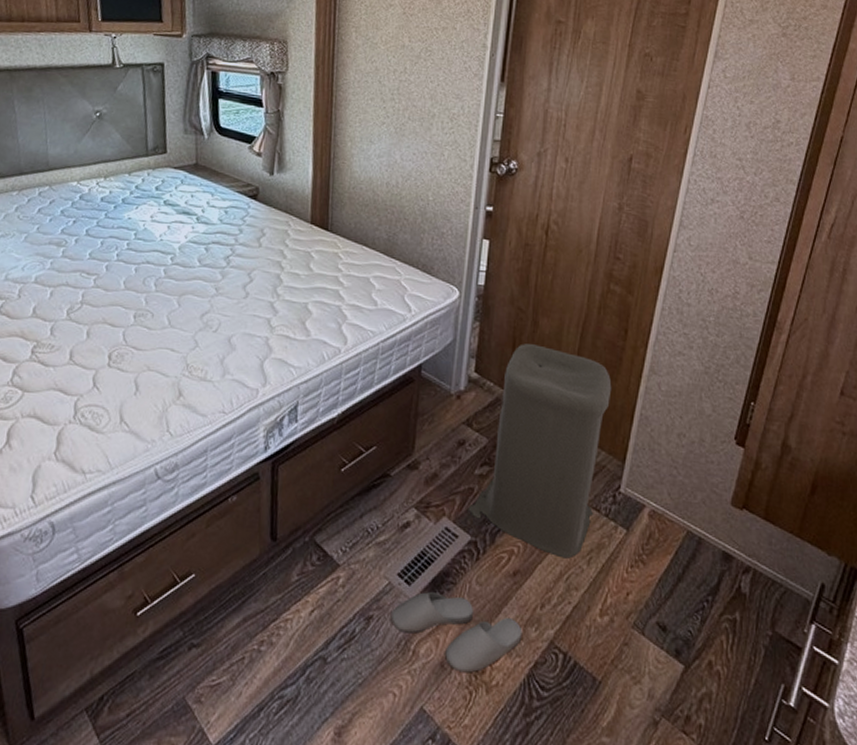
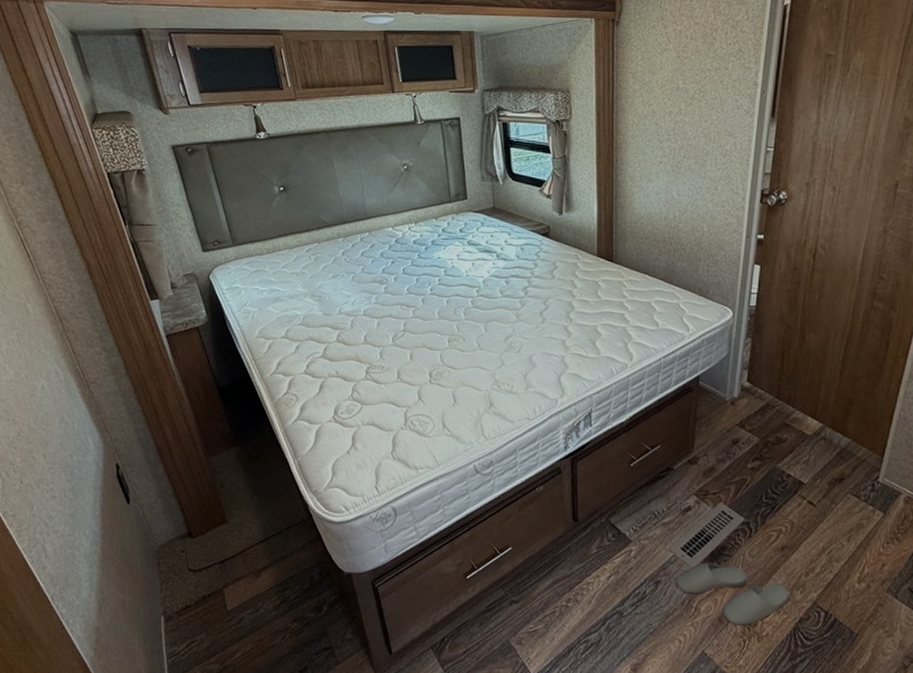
laundry basket: present [468,344,612,559] -> none [741,356,873,536]

